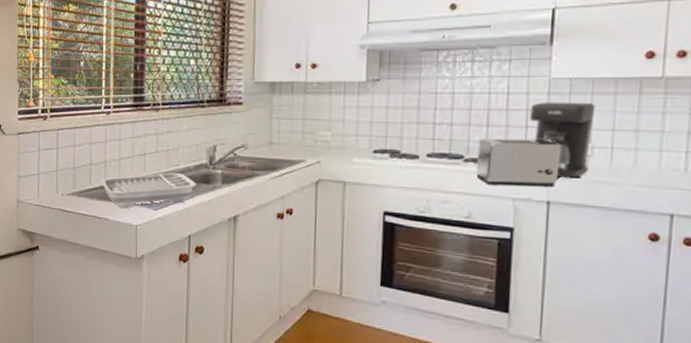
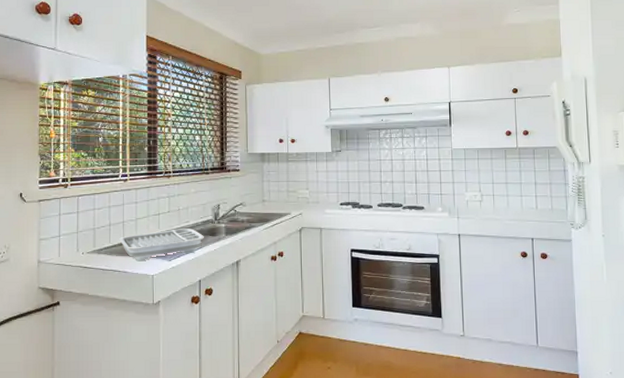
toaster: present [476,138,562,188] -> none [411,191,464,225]
coffee maker: present [530,101,596,180] -> none [442,164,481,218]

